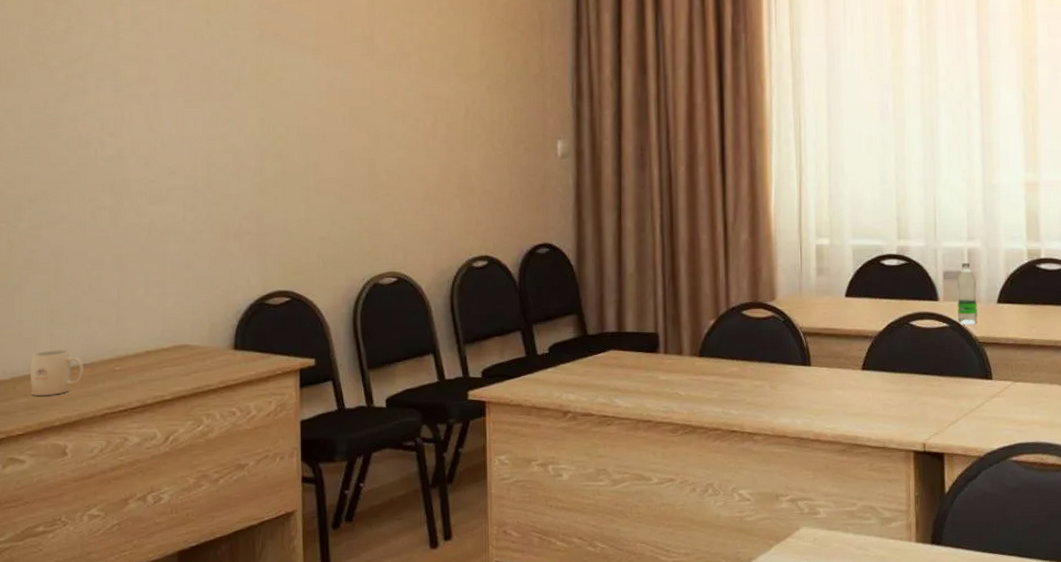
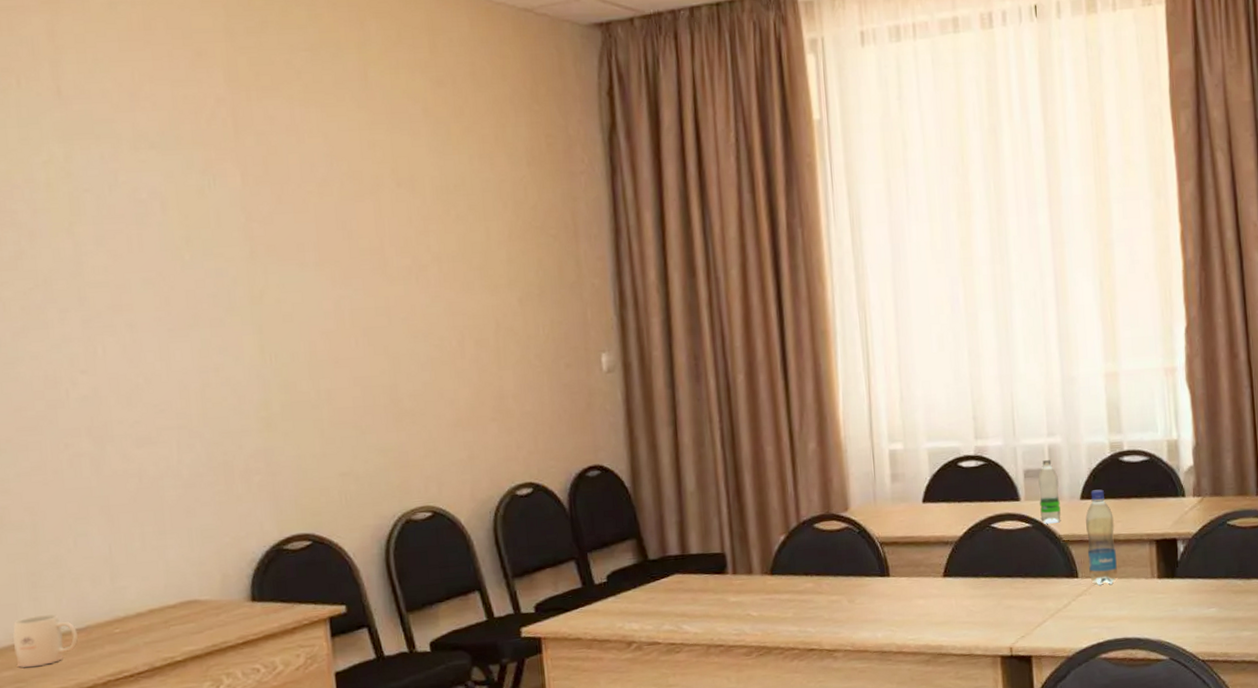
bottle: none [1002,294,1031,388] -> present [1085,489,1117,586]

